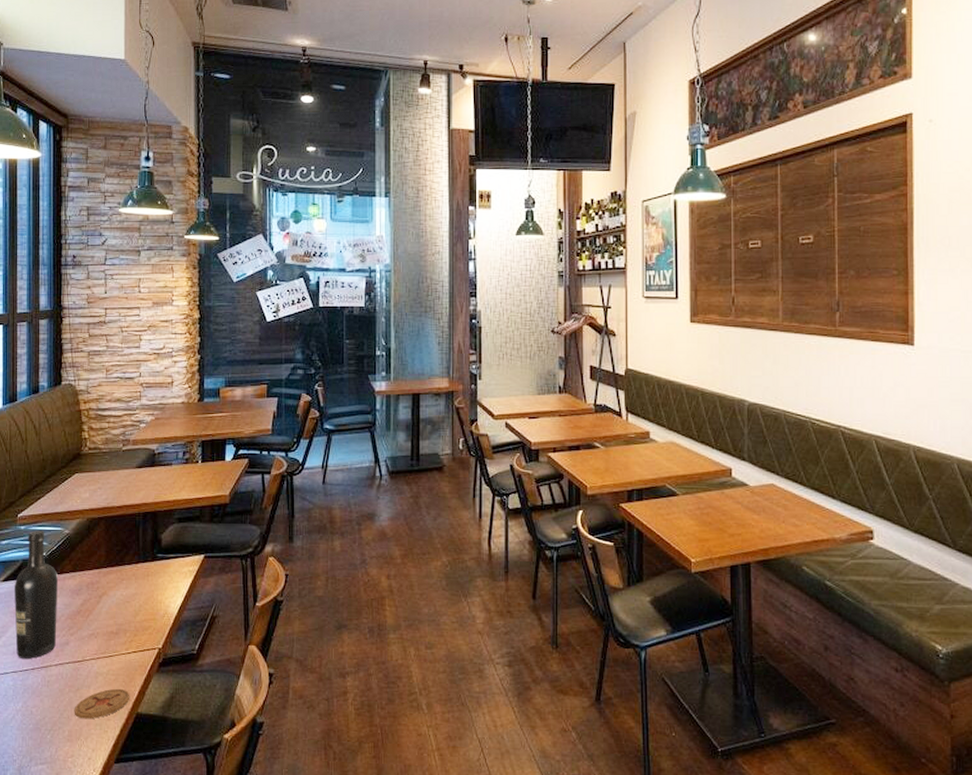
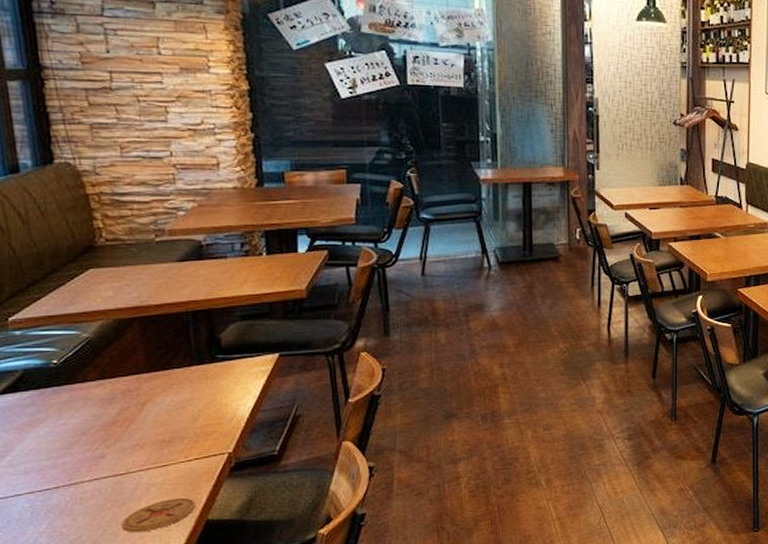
wine bottle: present [14,530,59,660] -> none [14,335,86,479]

